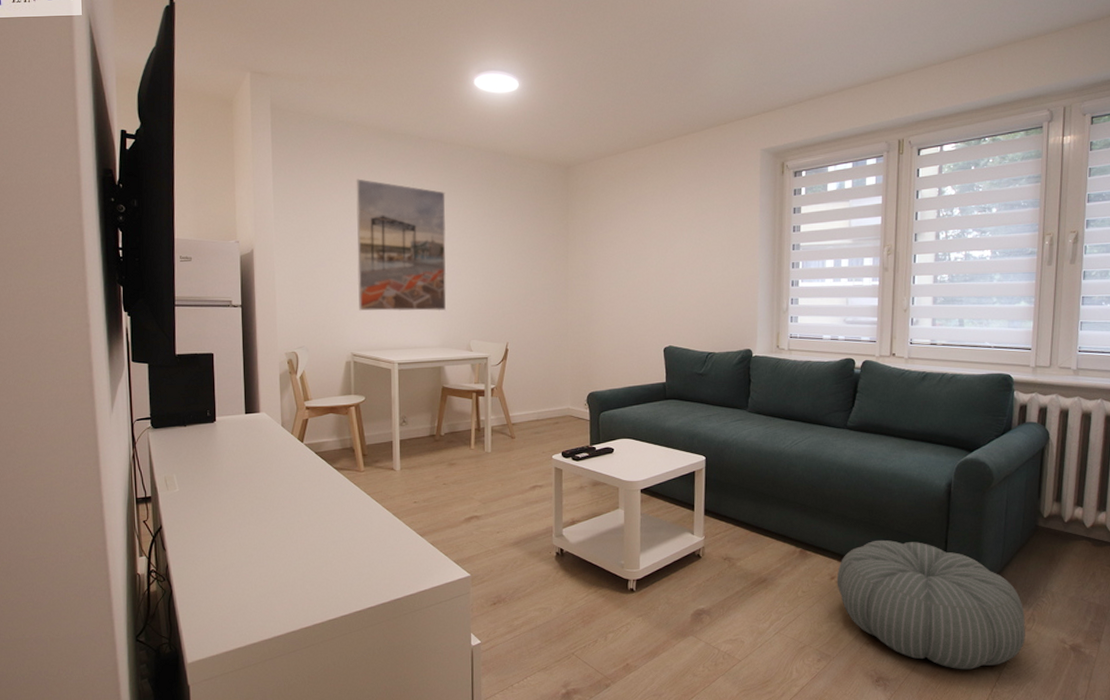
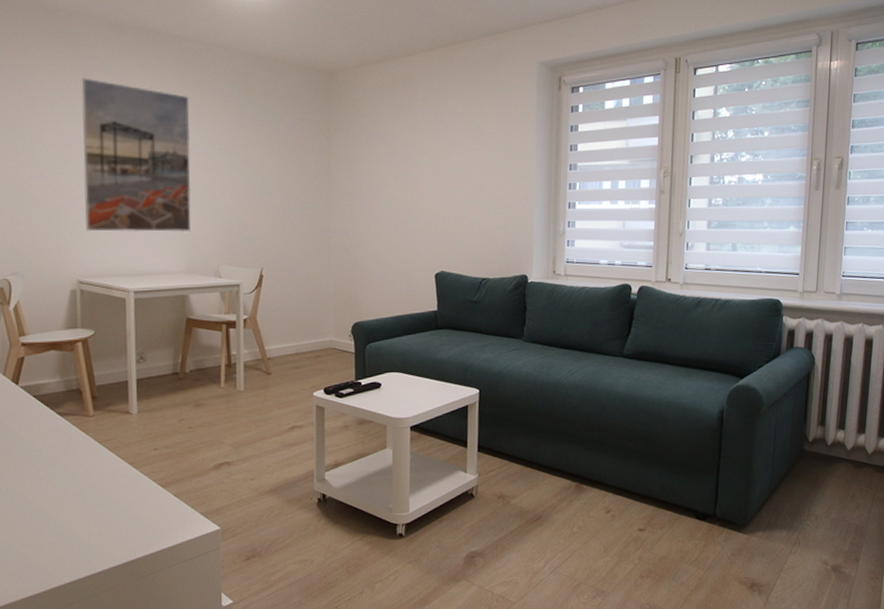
pouf: present [836,539,1025,670] -> none [612,470,791,598]

